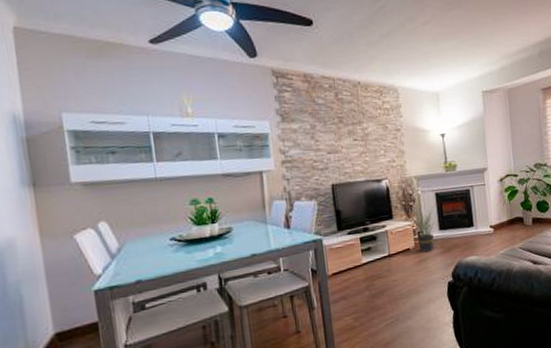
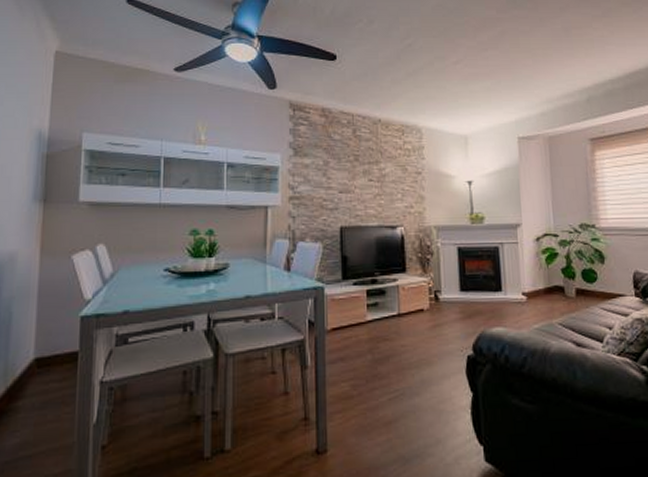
potted plant: present [412,207,434,253] -> none [429,263,454,316]

